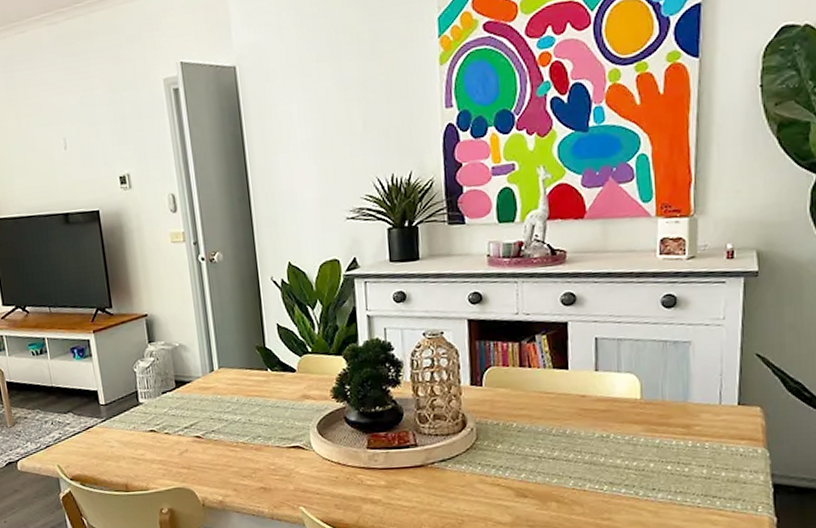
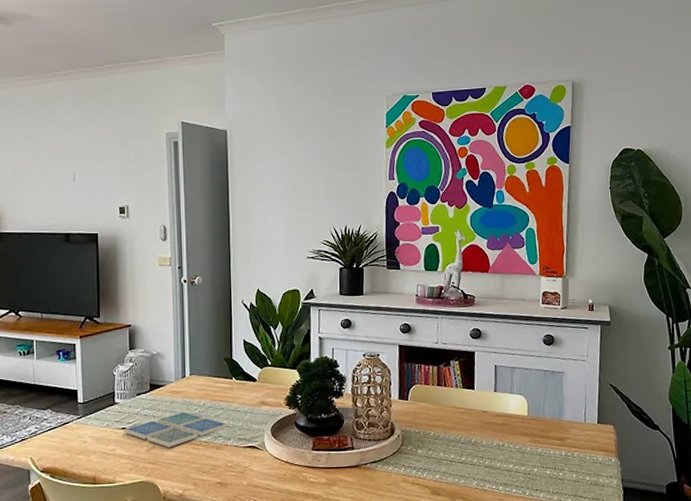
drink coaster: none [152,410,267,450] -> present [124,411,228,447]

